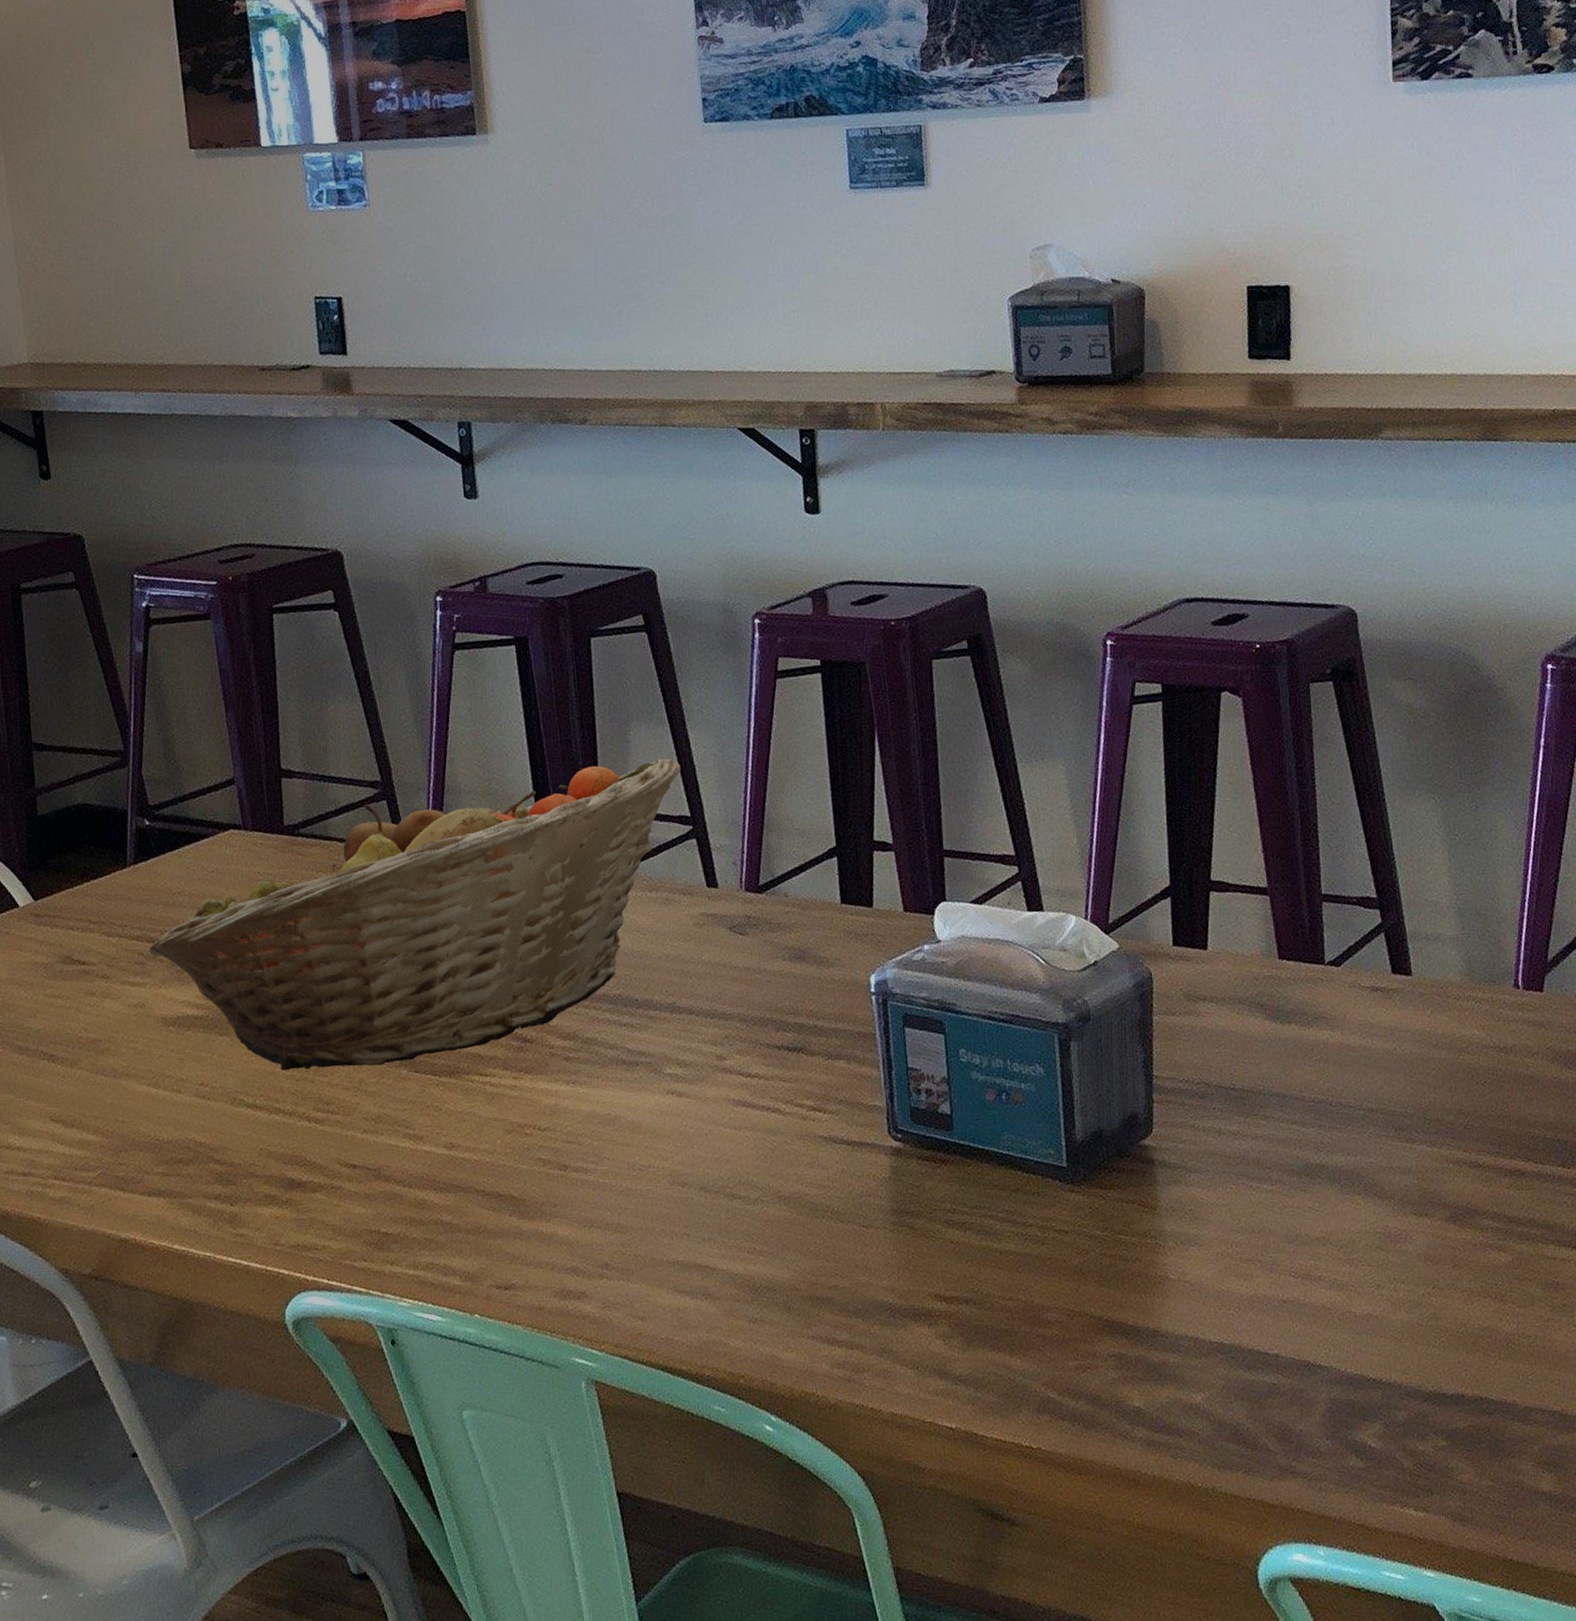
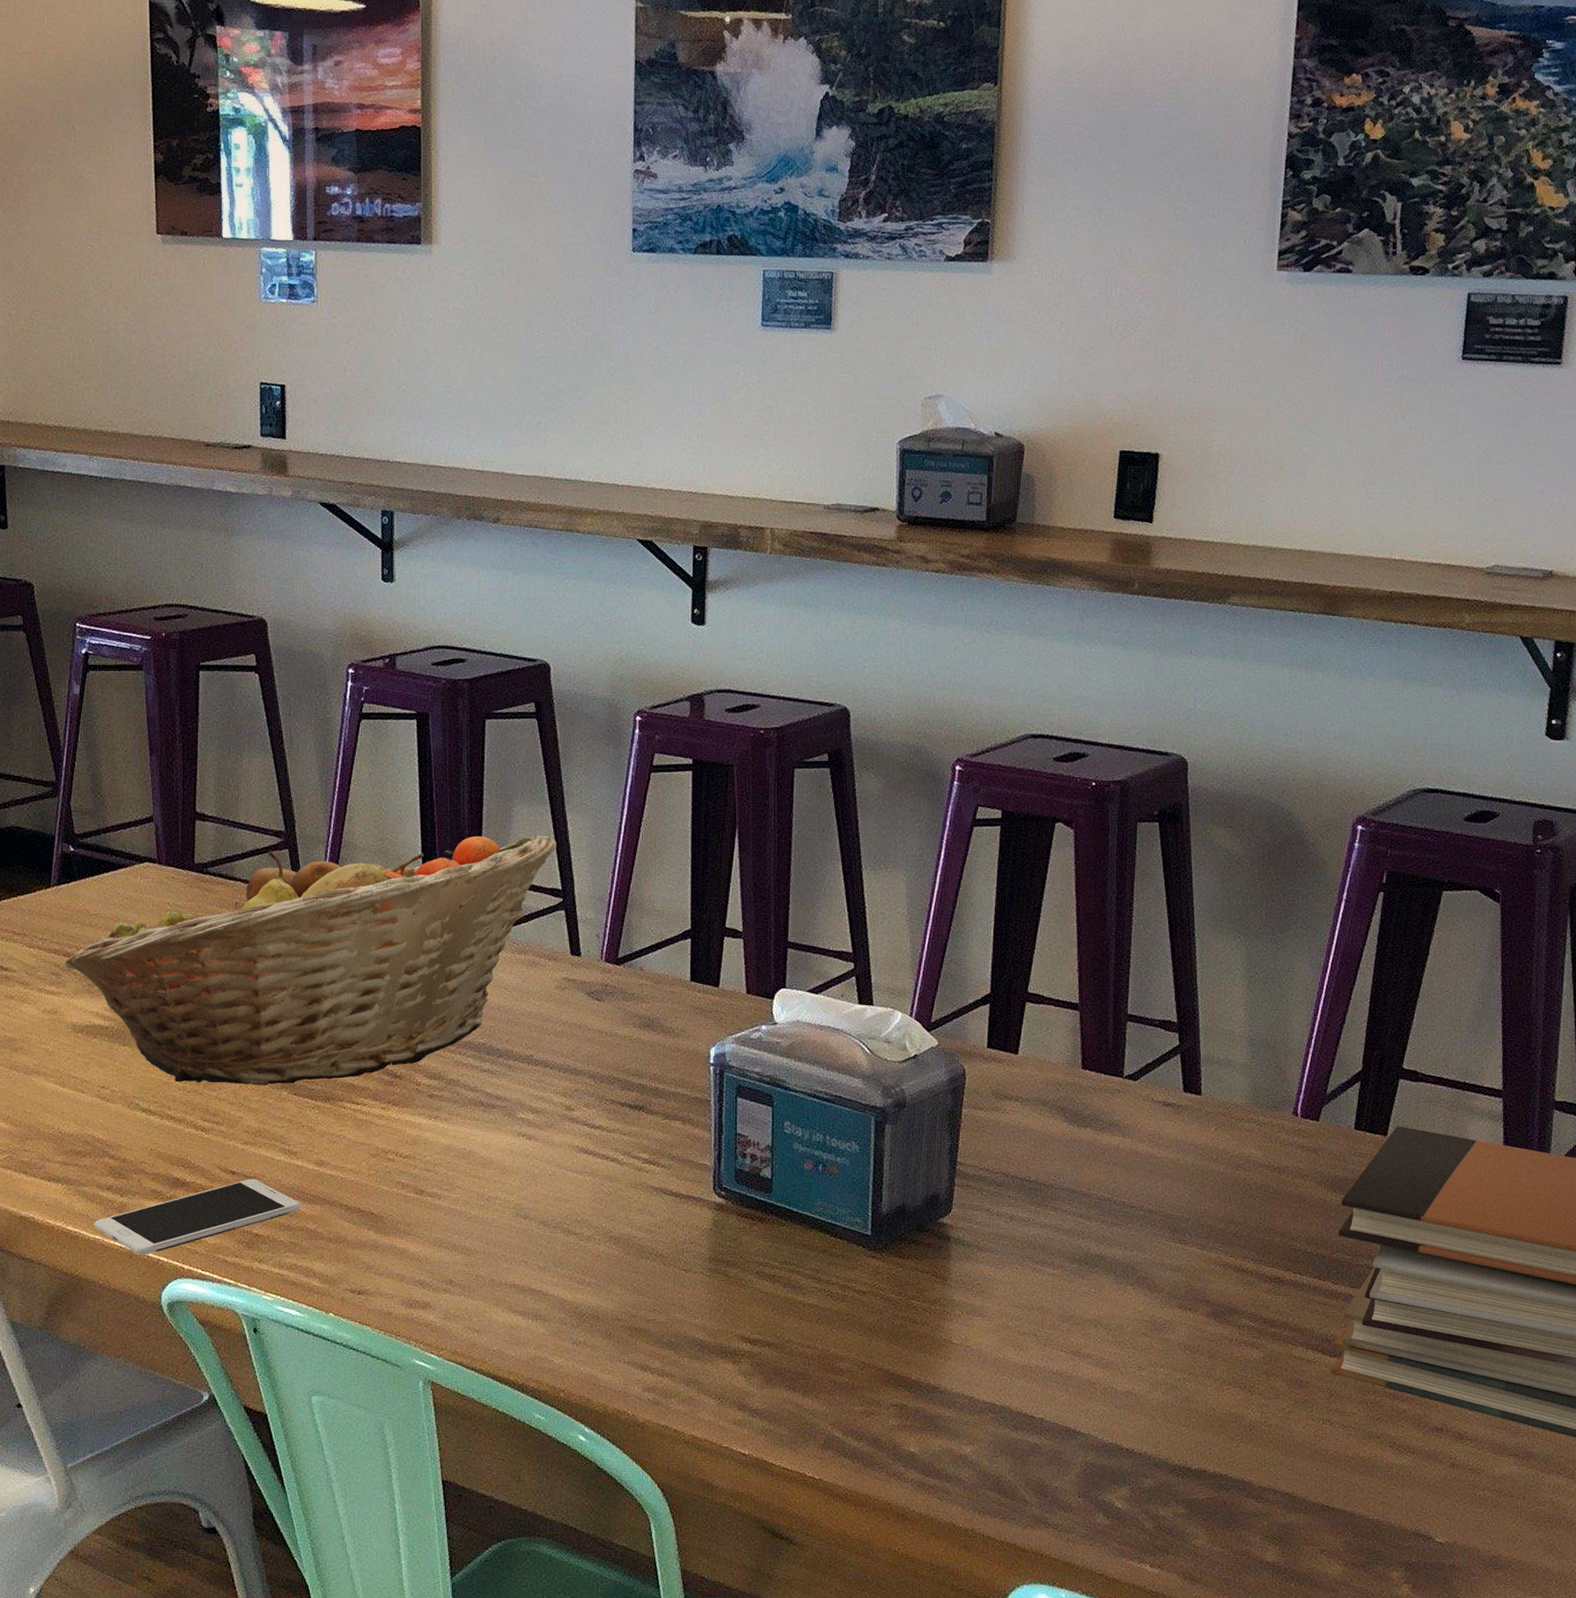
smartphone: none [203,1170,433,1270] -> present [94,1178,302,1255]

